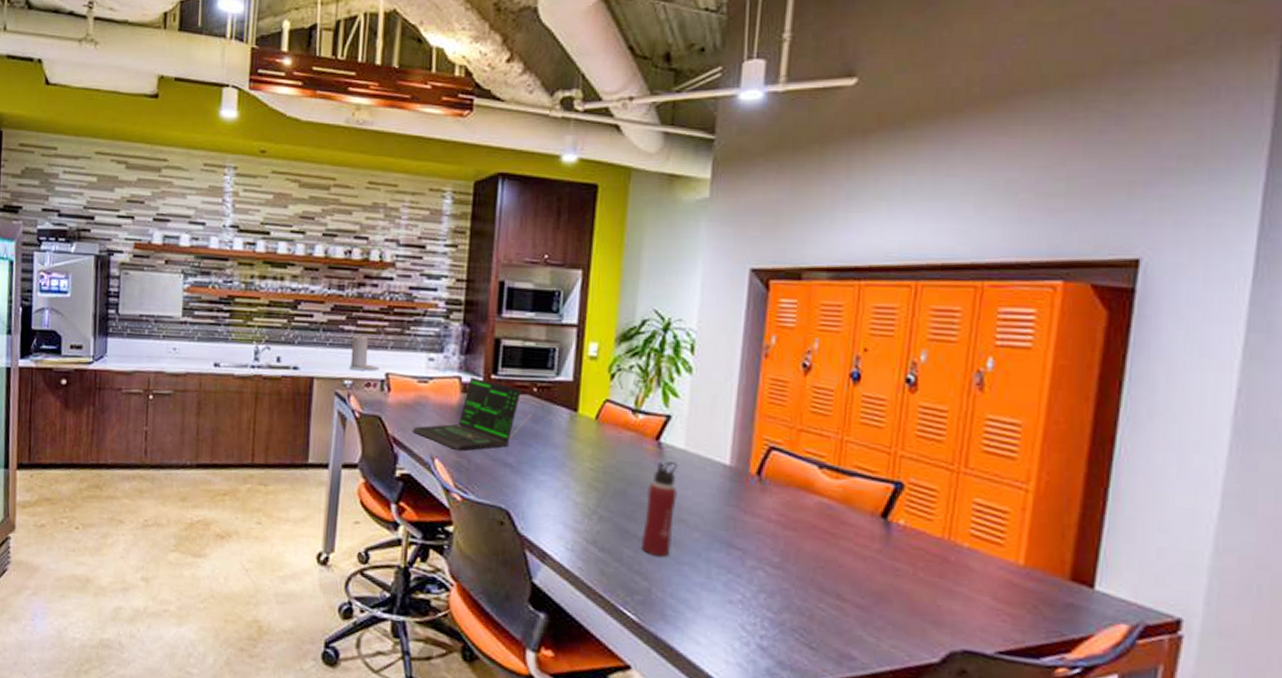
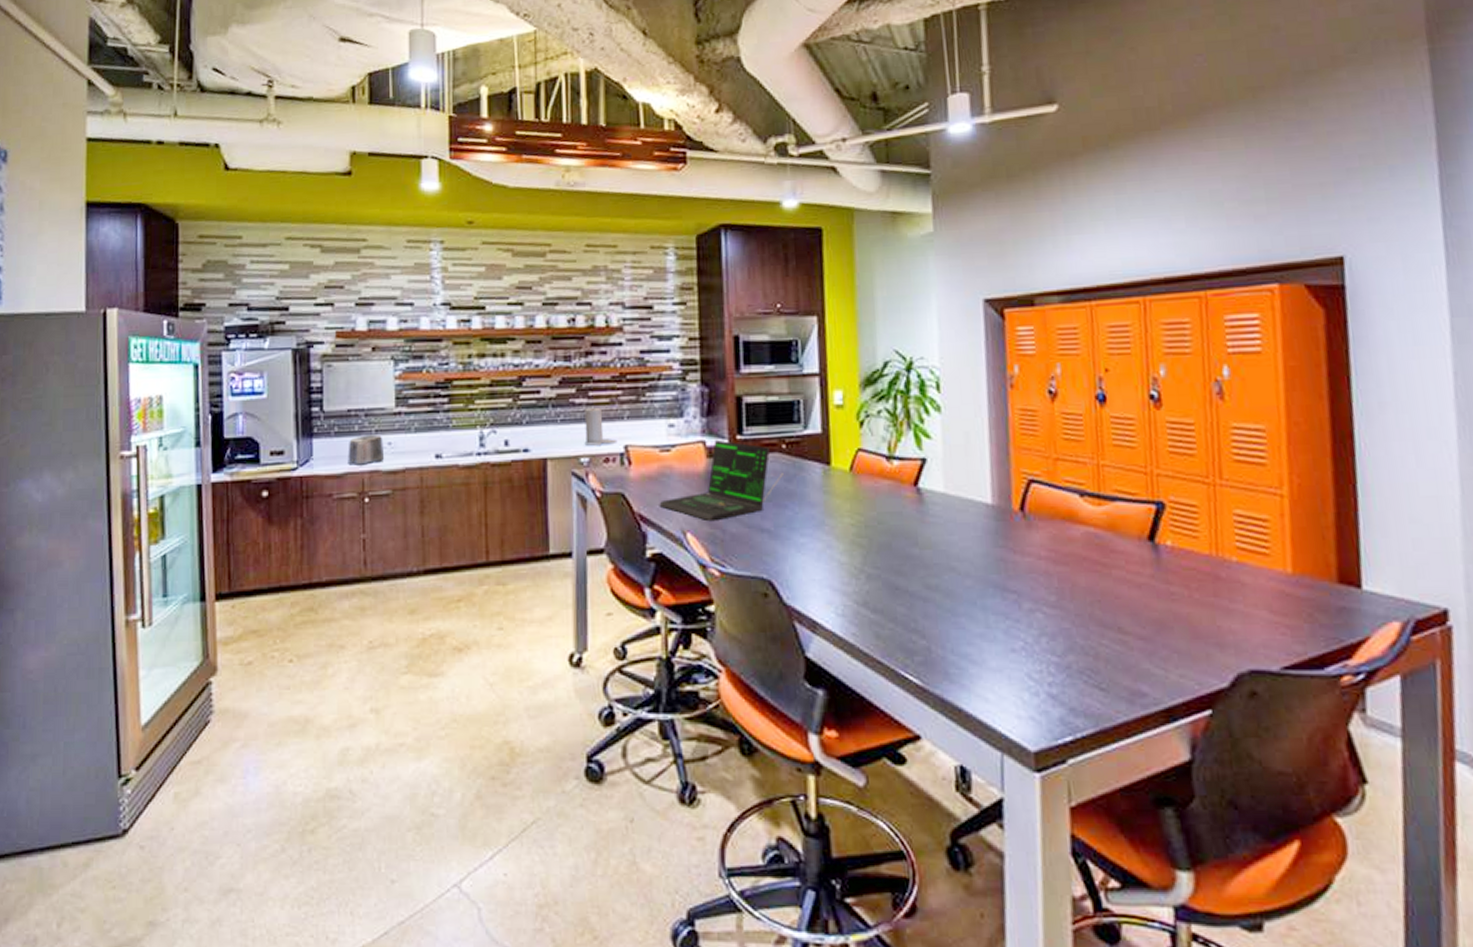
toaster: none [137,339,170,367] -> present [348,434,385,467]
water bottle: present [640,461,679,557] -> none [912,507,945,611]

